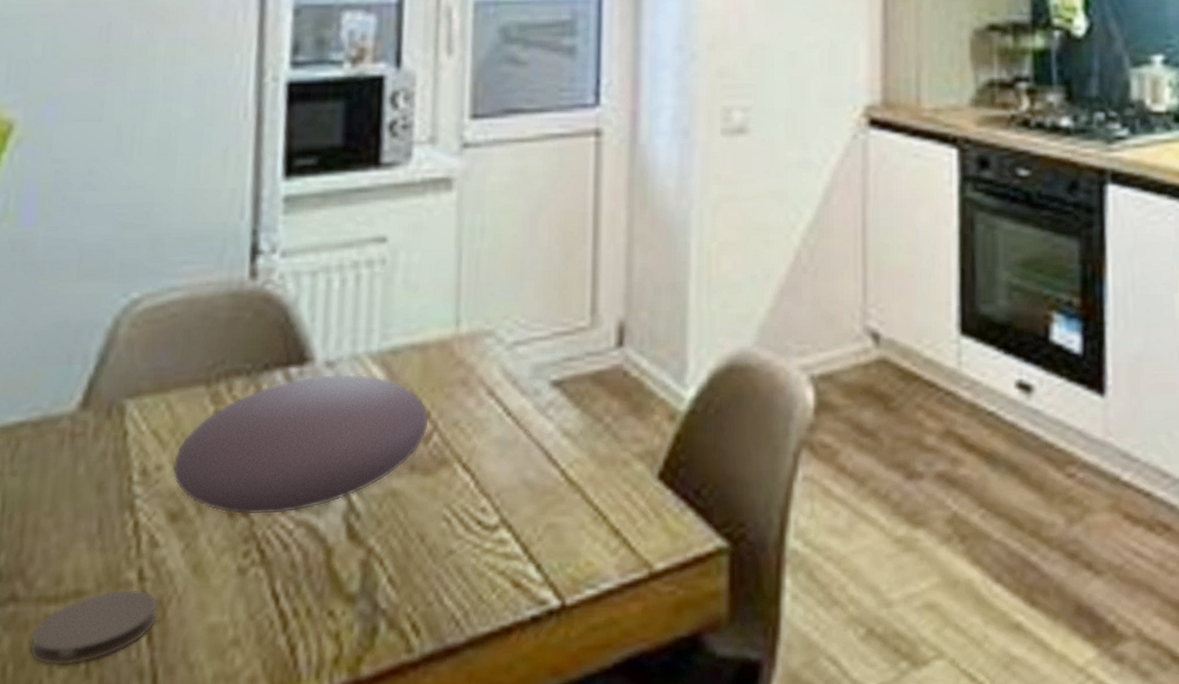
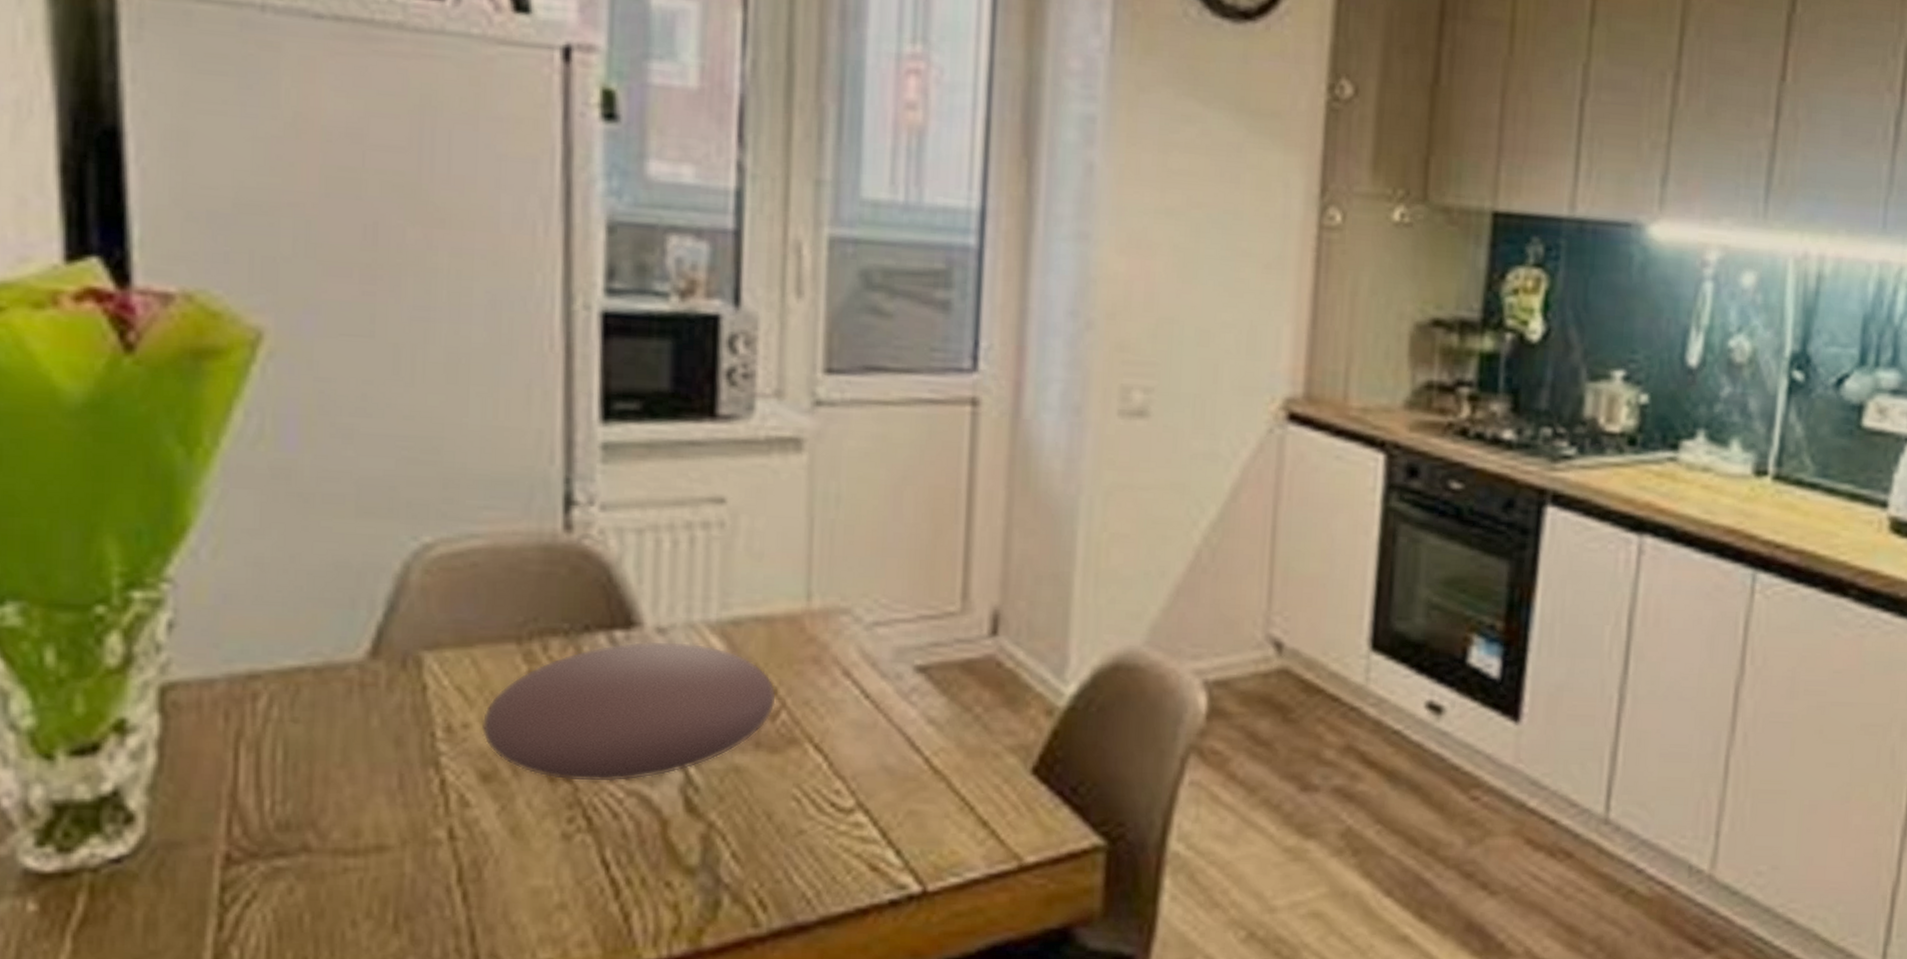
coaster: present [29,588,158,666] -> none [328,846,473,919]

